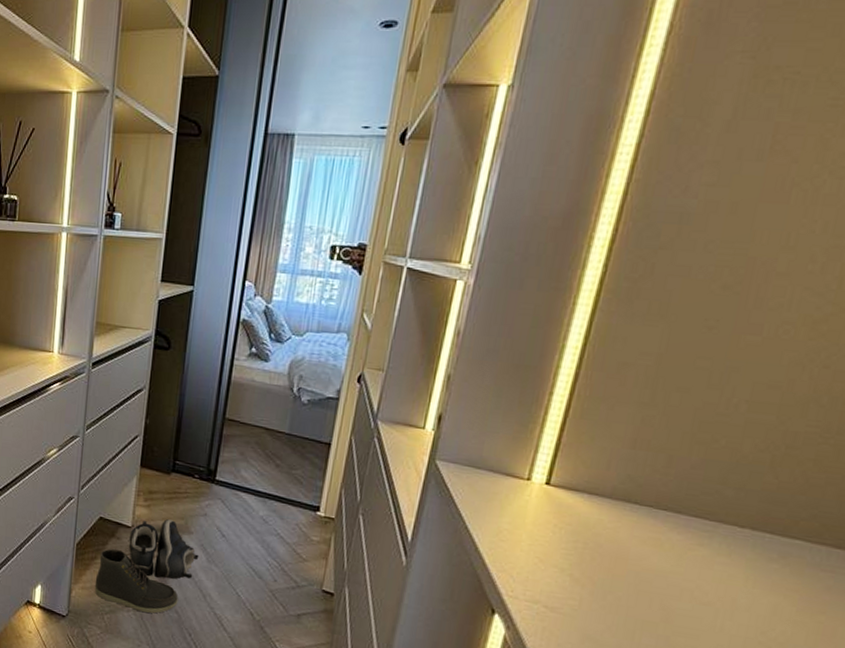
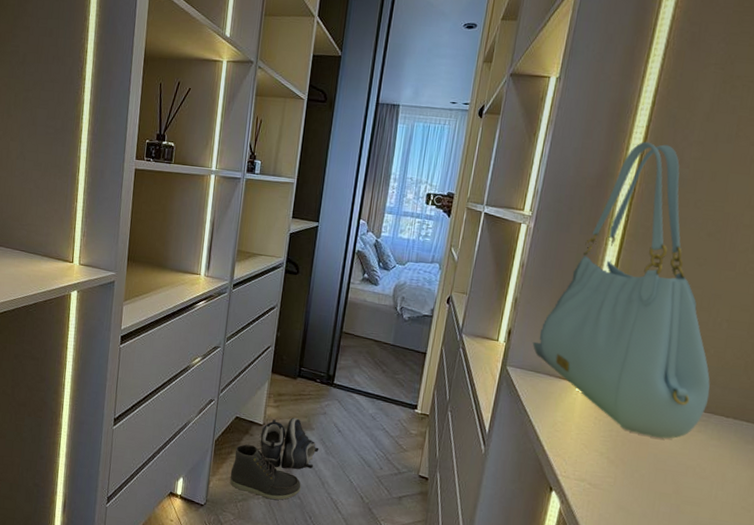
handbag: none [470,164,719,554] -> present [532,141,710,439]

